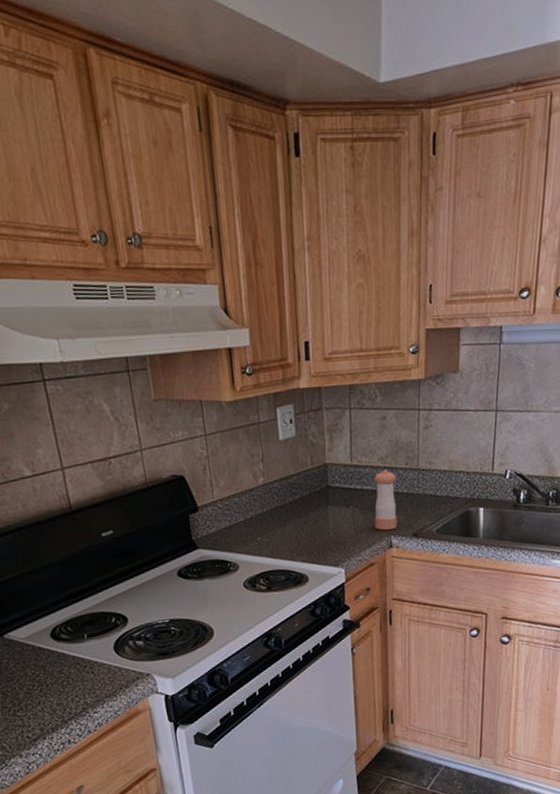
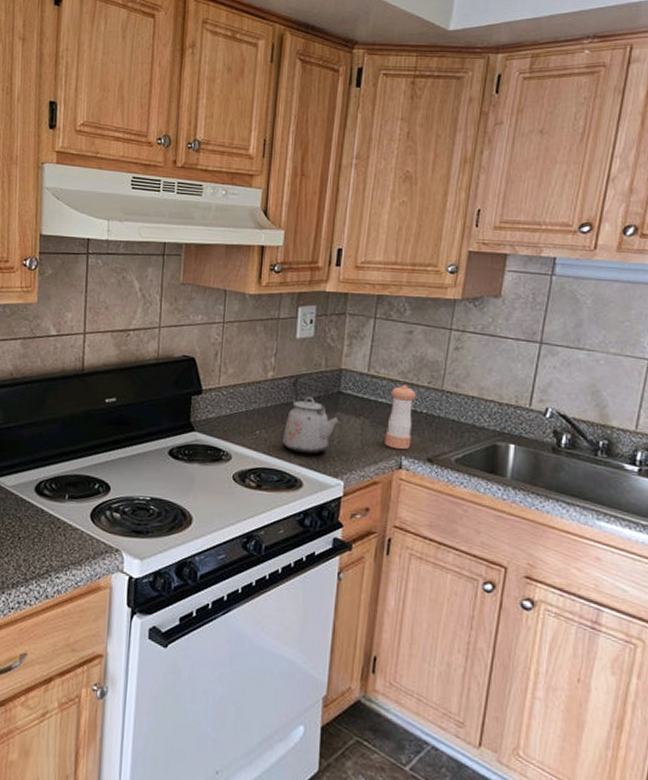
kettle: none [283,475,335,551] -> present [283,375,342,455]

